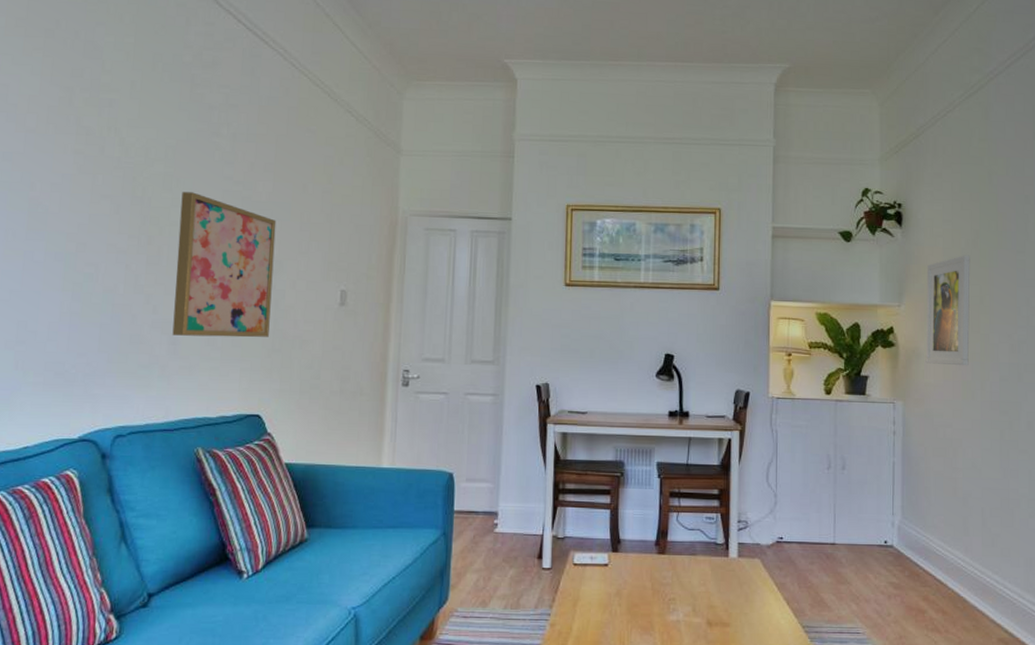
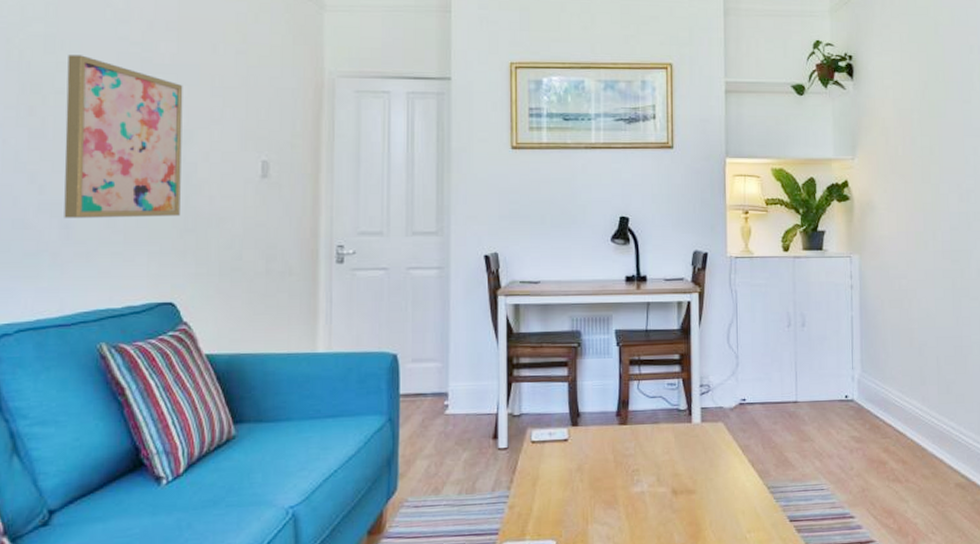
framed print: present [925,255,970,366] -> none [878,106,921,217]

